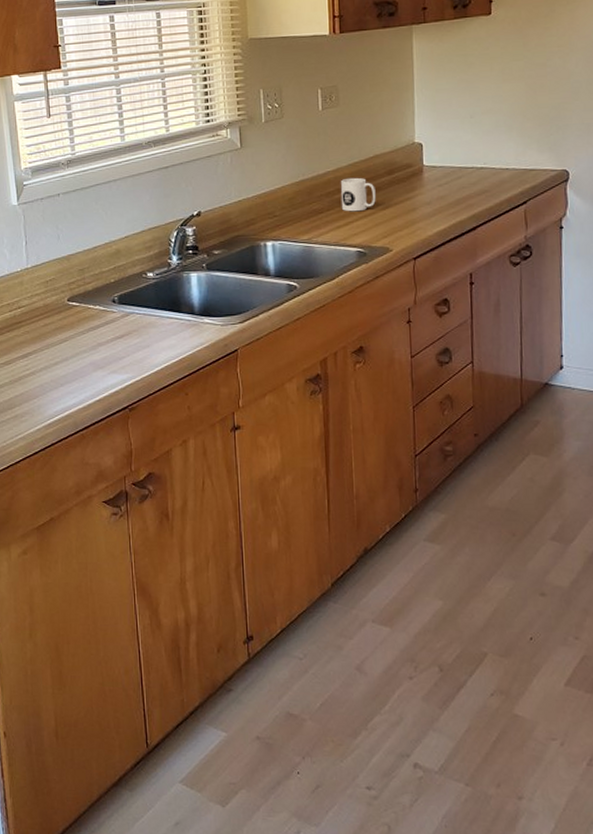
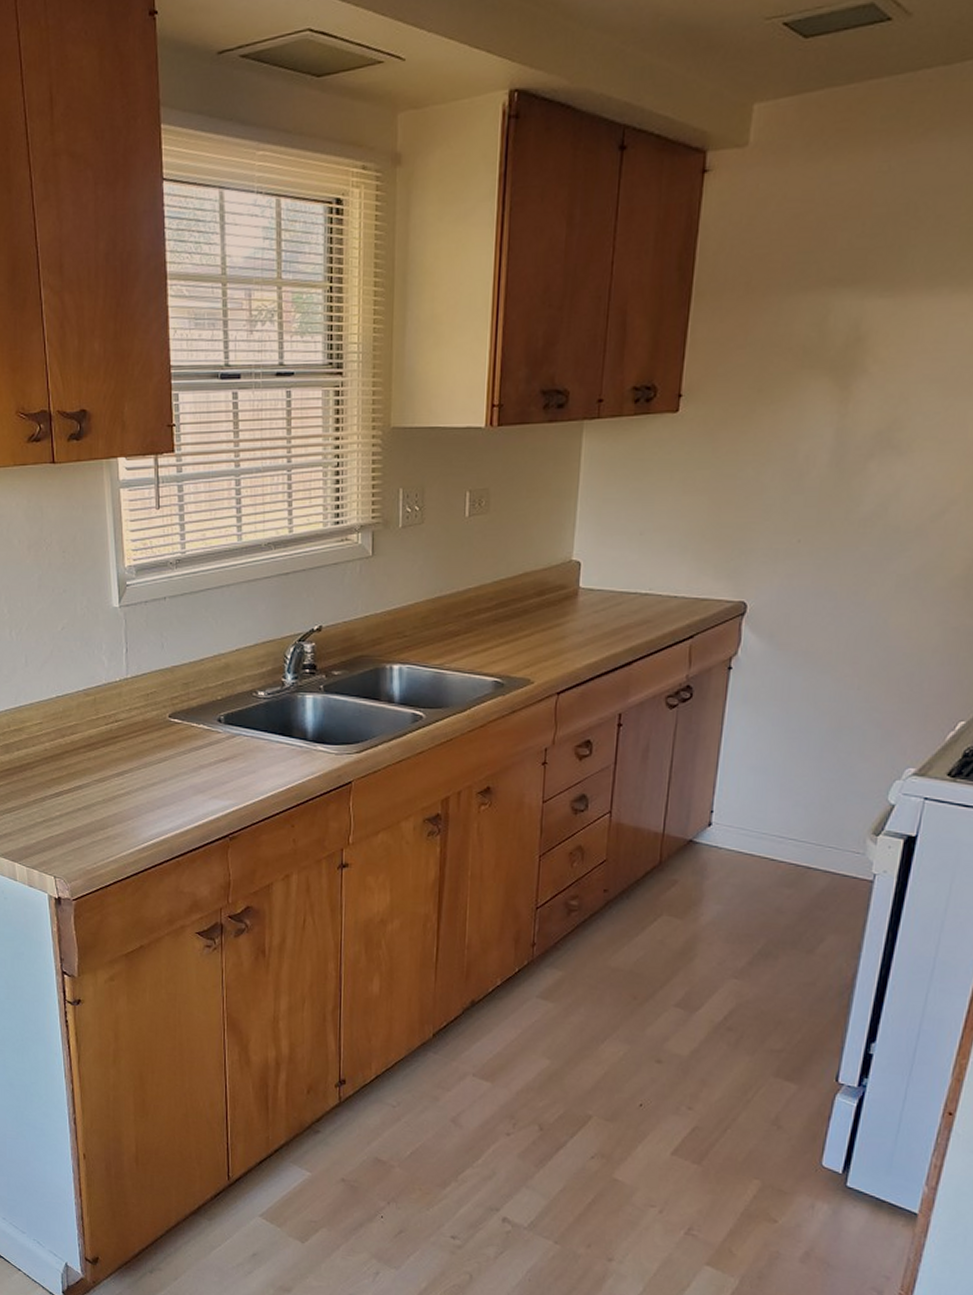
mug: present [340,177,376,212] -> none [480,597,521,637]

